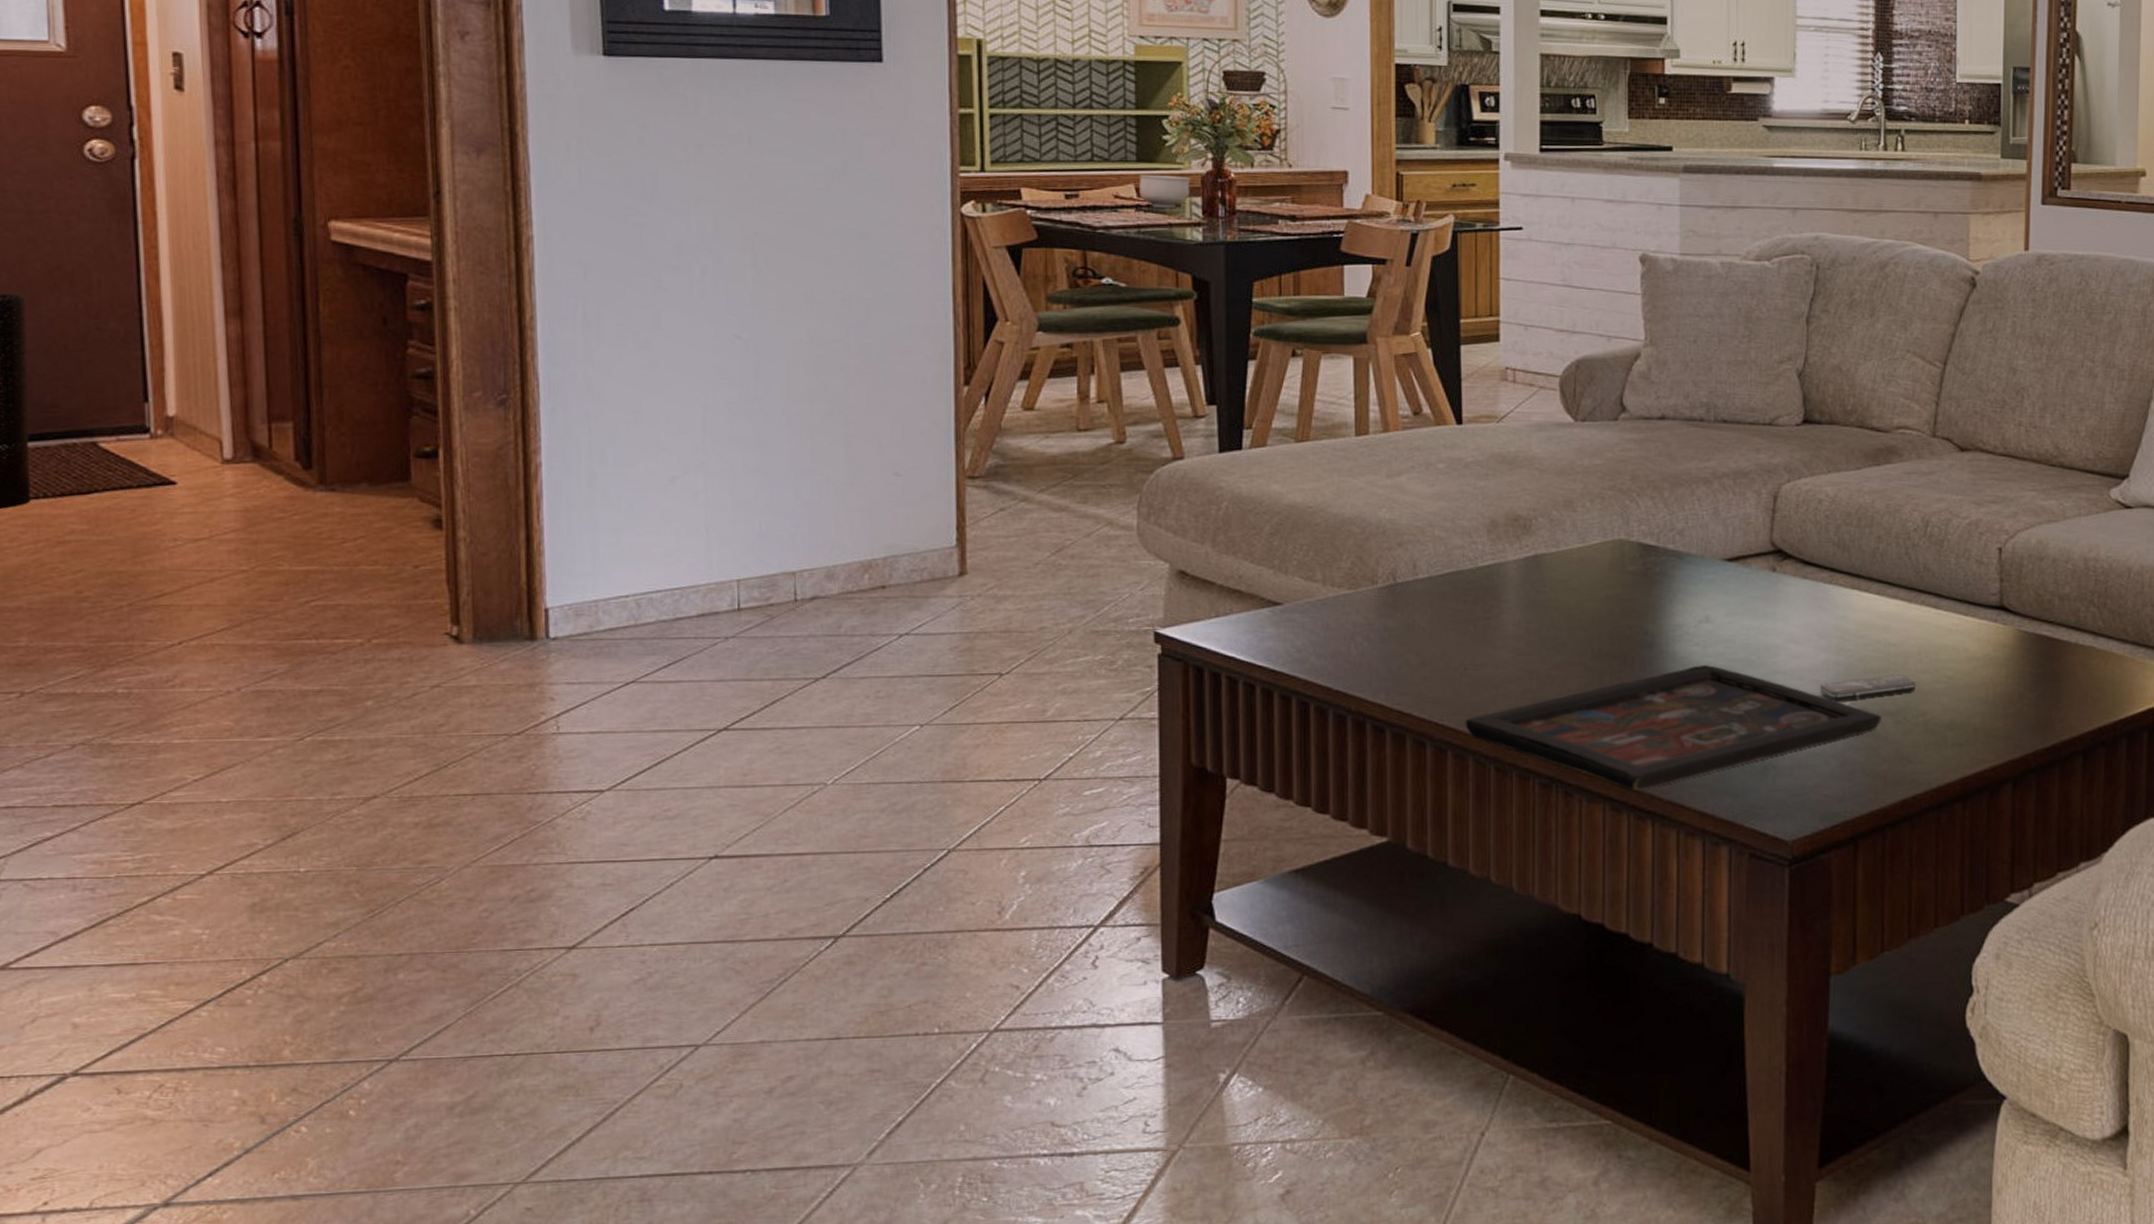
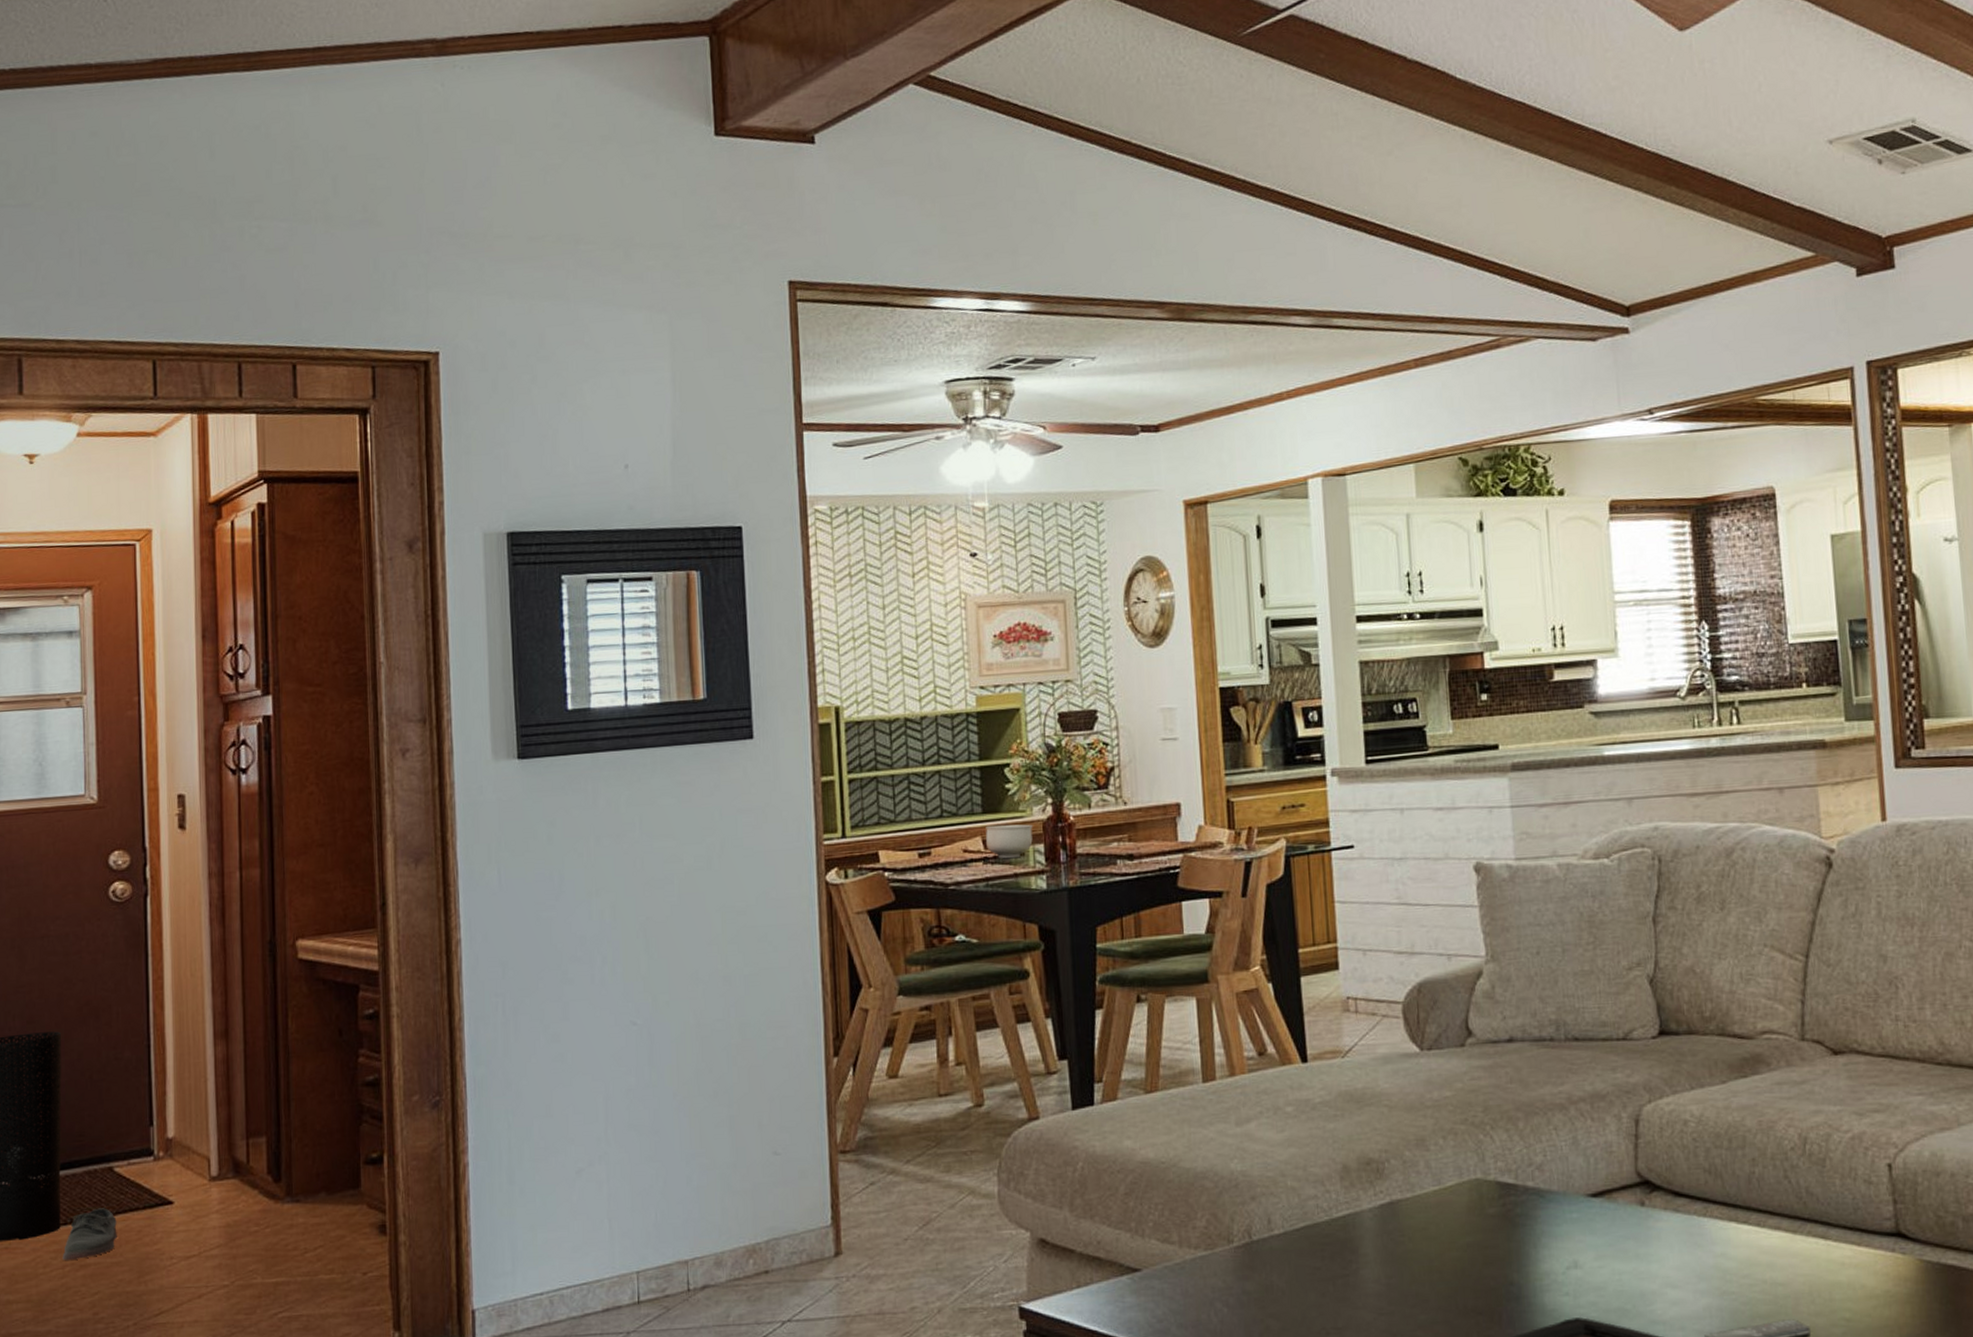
shoe: none [34,484,105,536] -> present [62,1208,117,1261]

